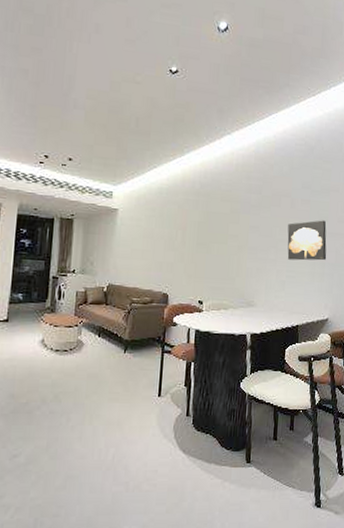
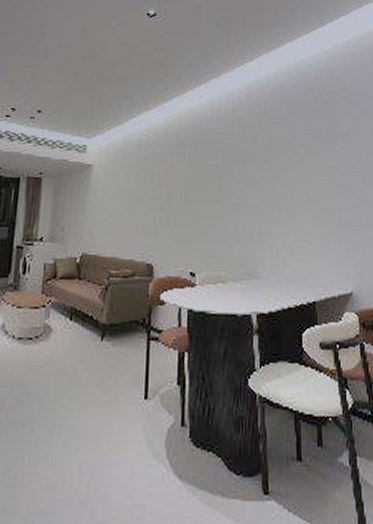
wall art: present [287,220,327,261] -> none [292,170,343,220]

